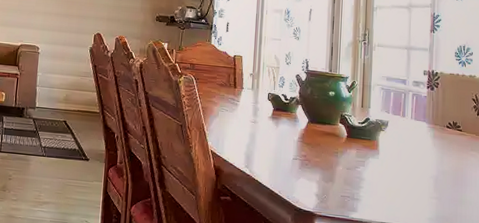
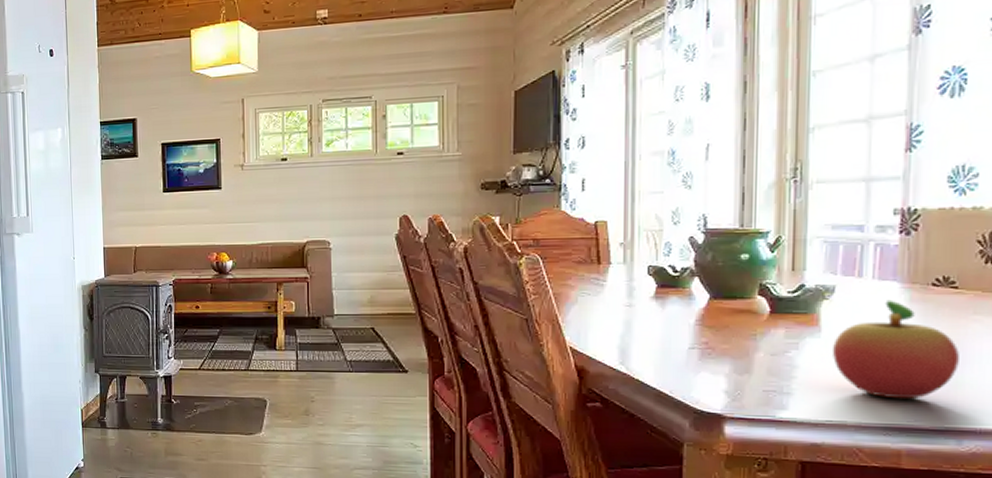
fruit: none [386,135,463,210] -> present [833,300,959,400]

